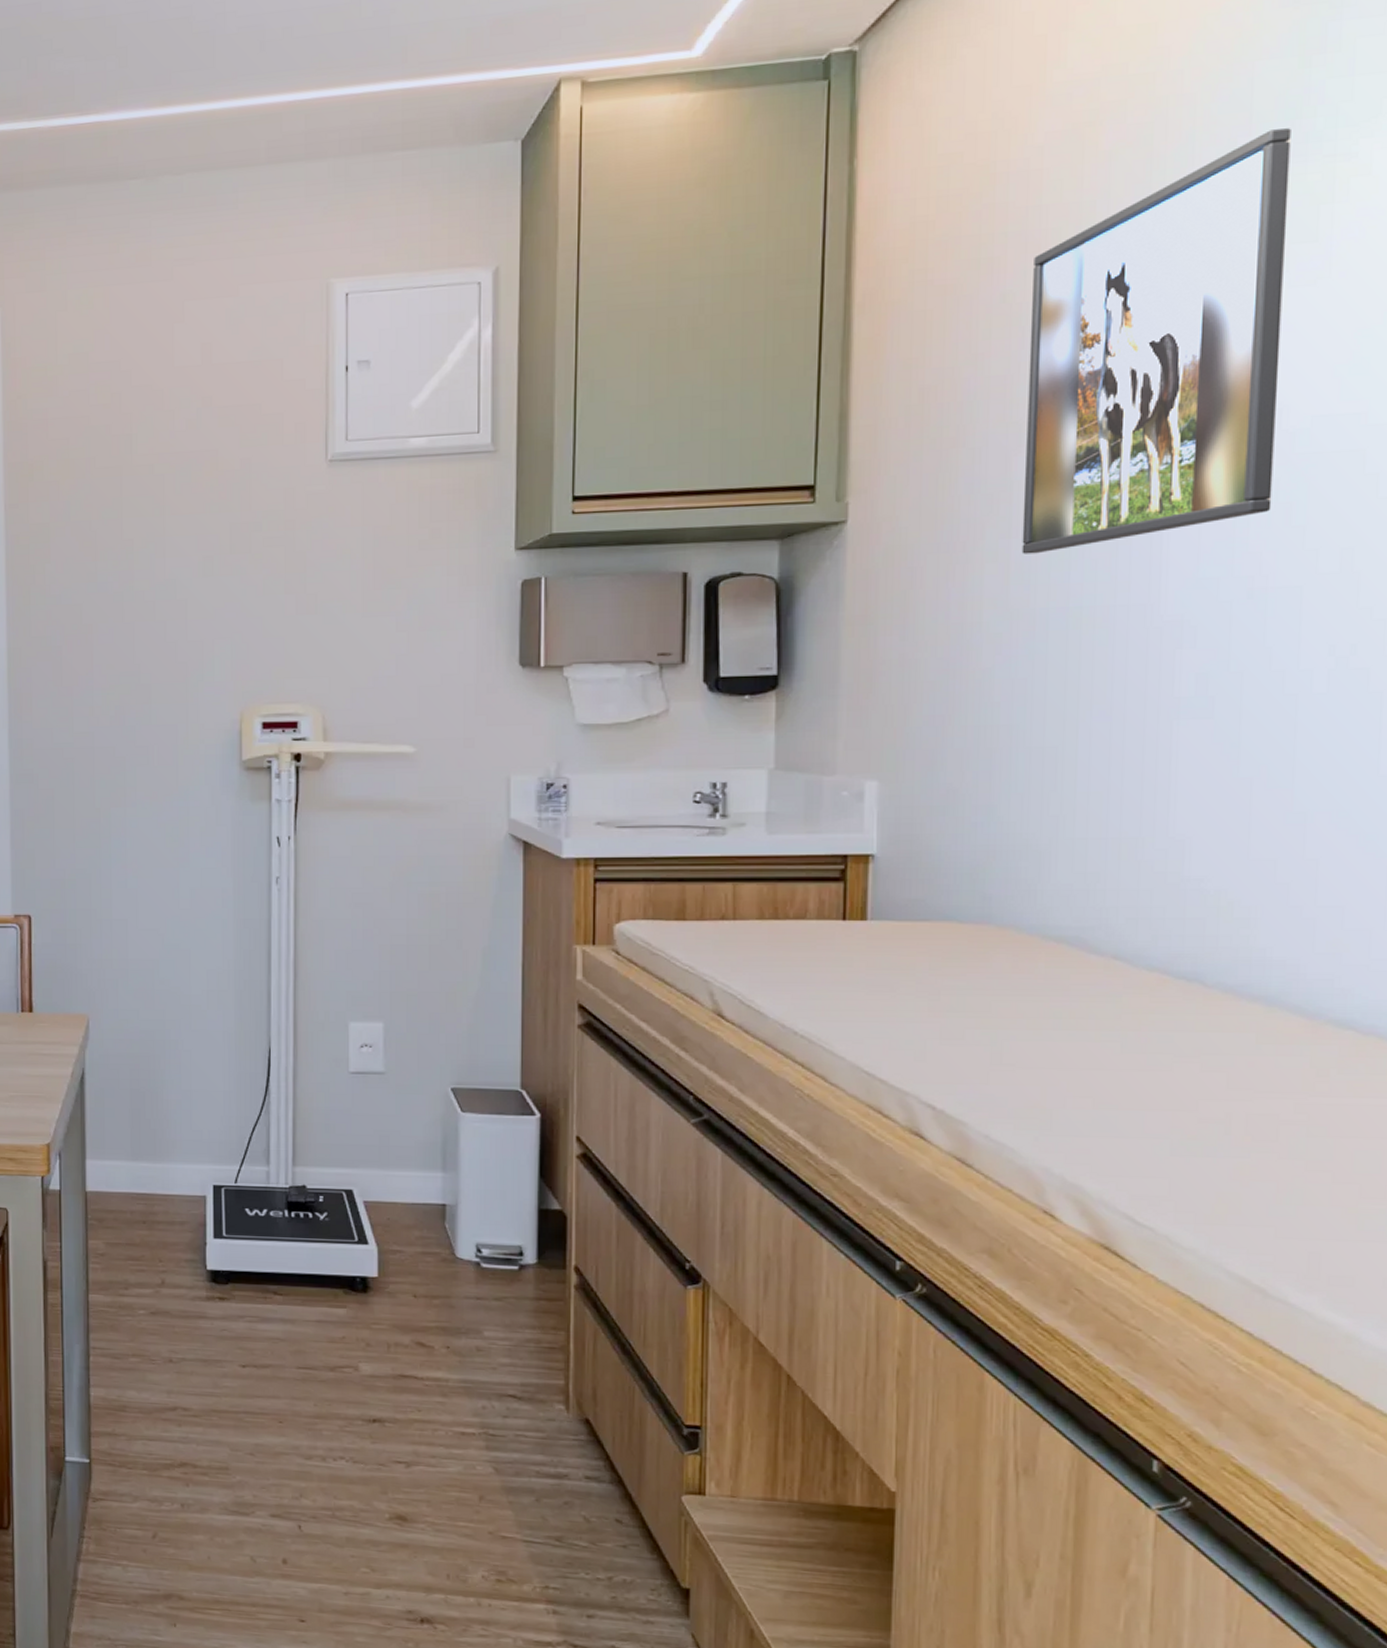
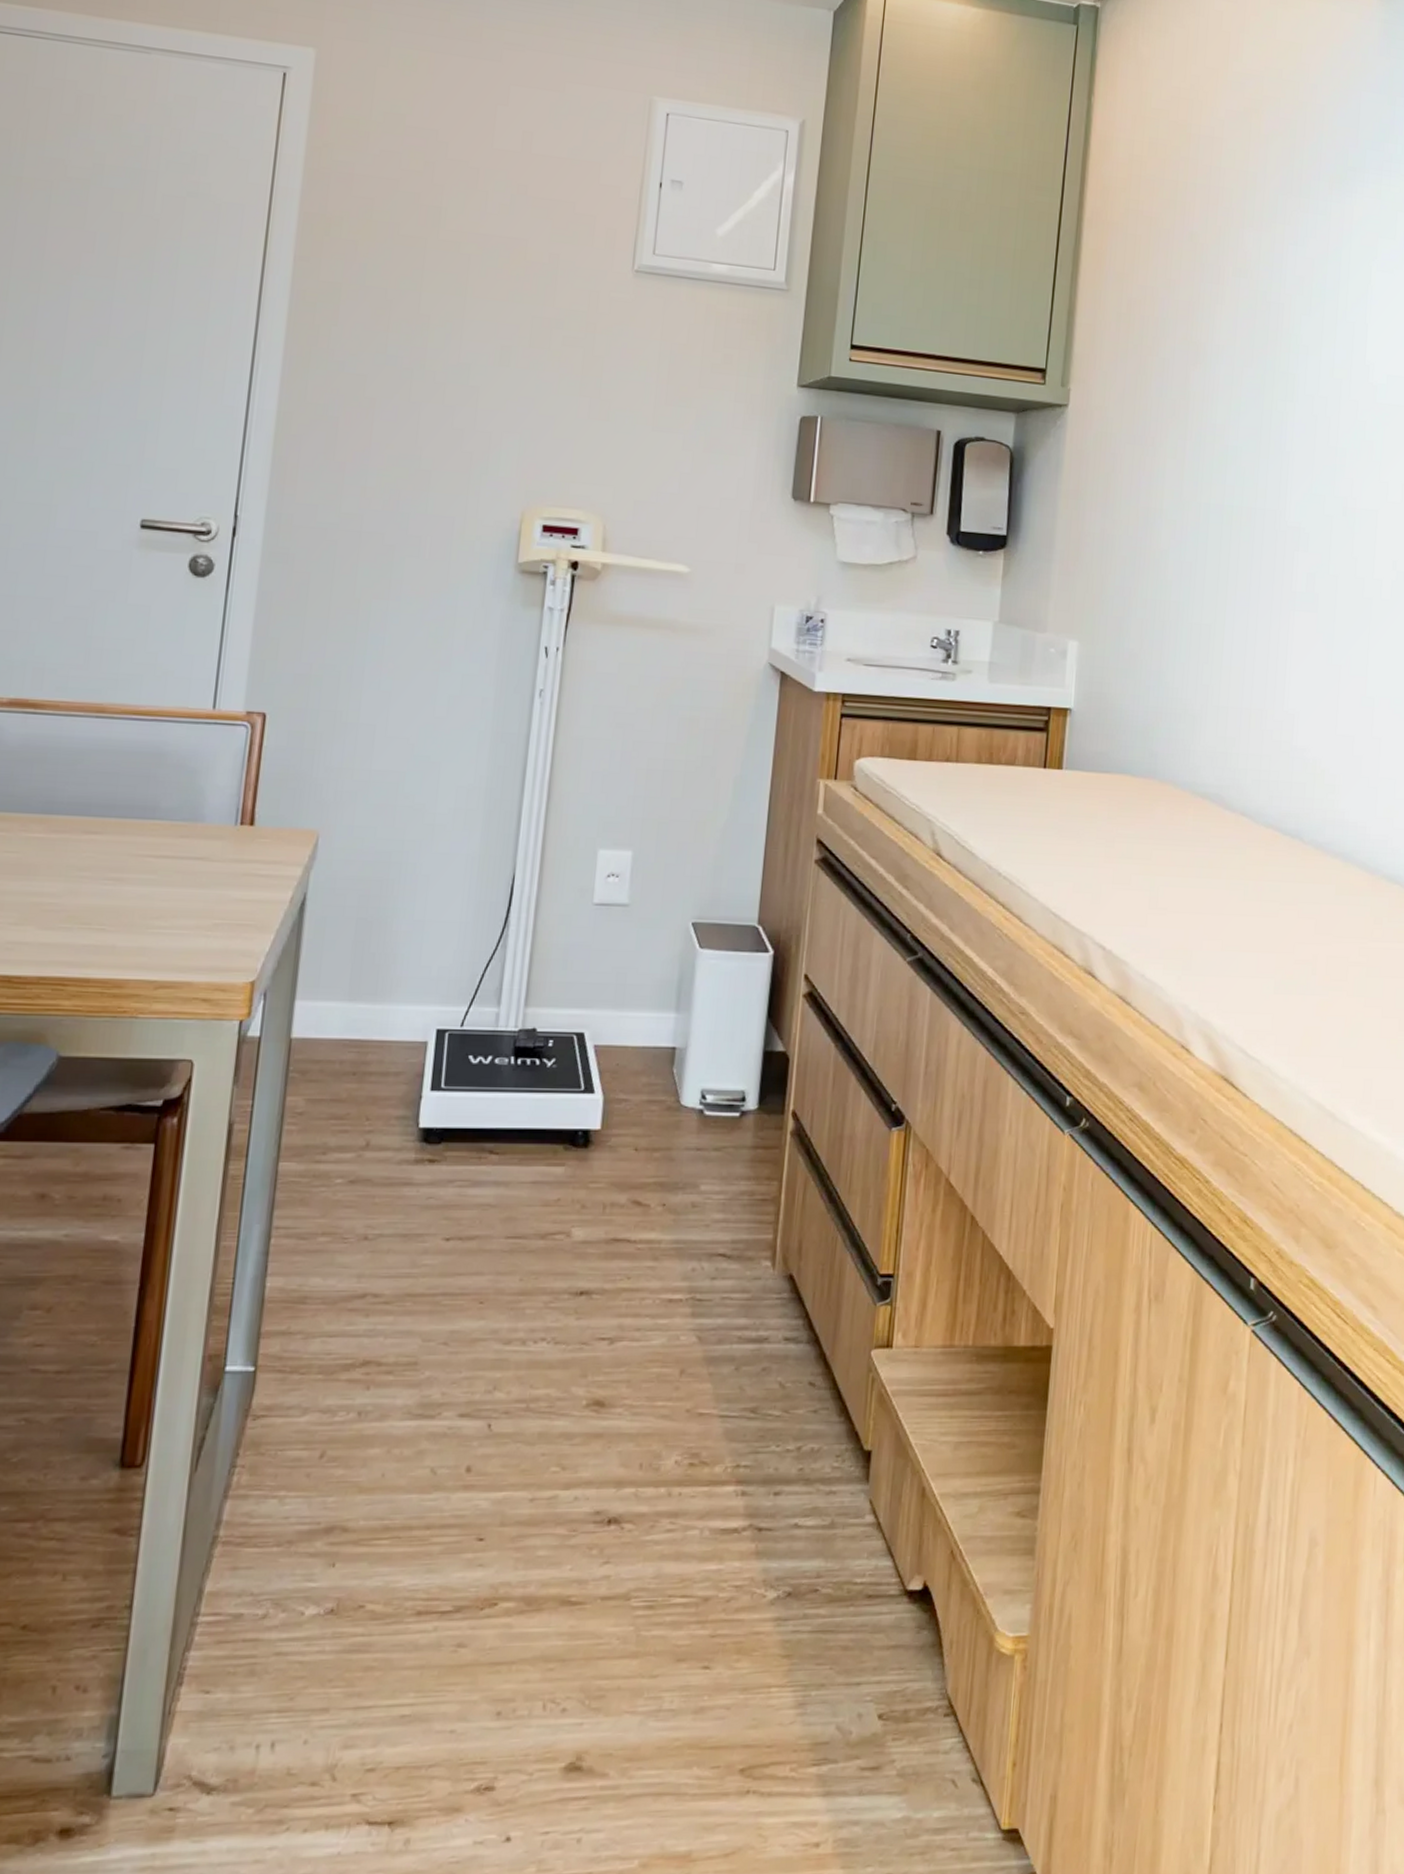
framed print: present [1021,128,1291,554] -> none [1193,146,1382,456]

